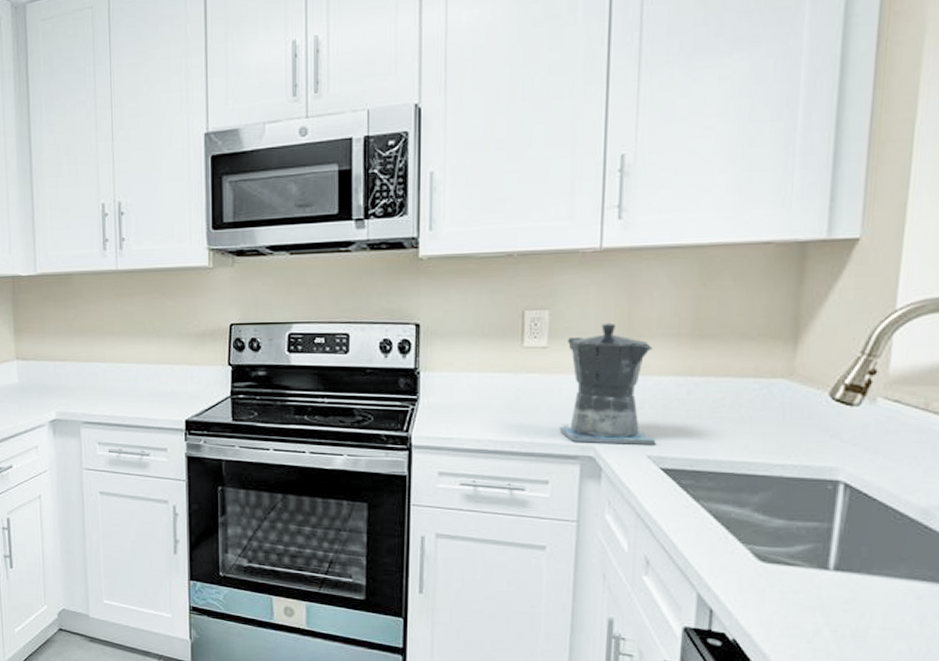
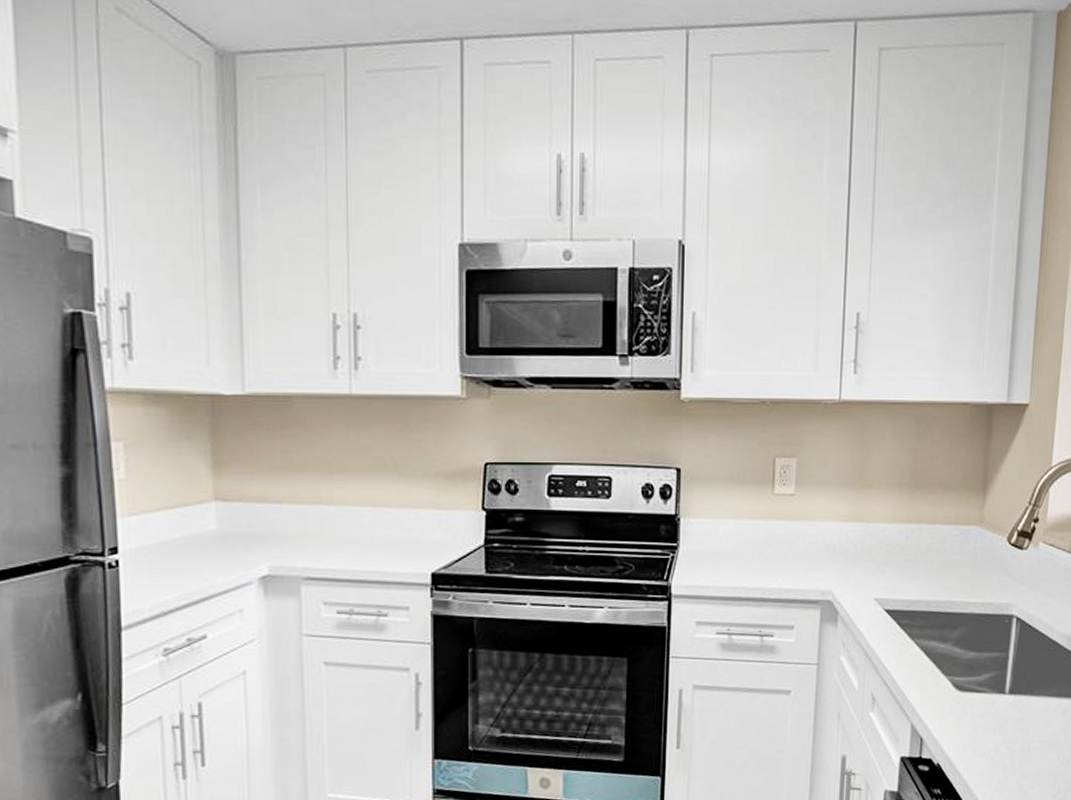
coffee maker: present [559,322,656,446] -> none [803,472,881,589]

